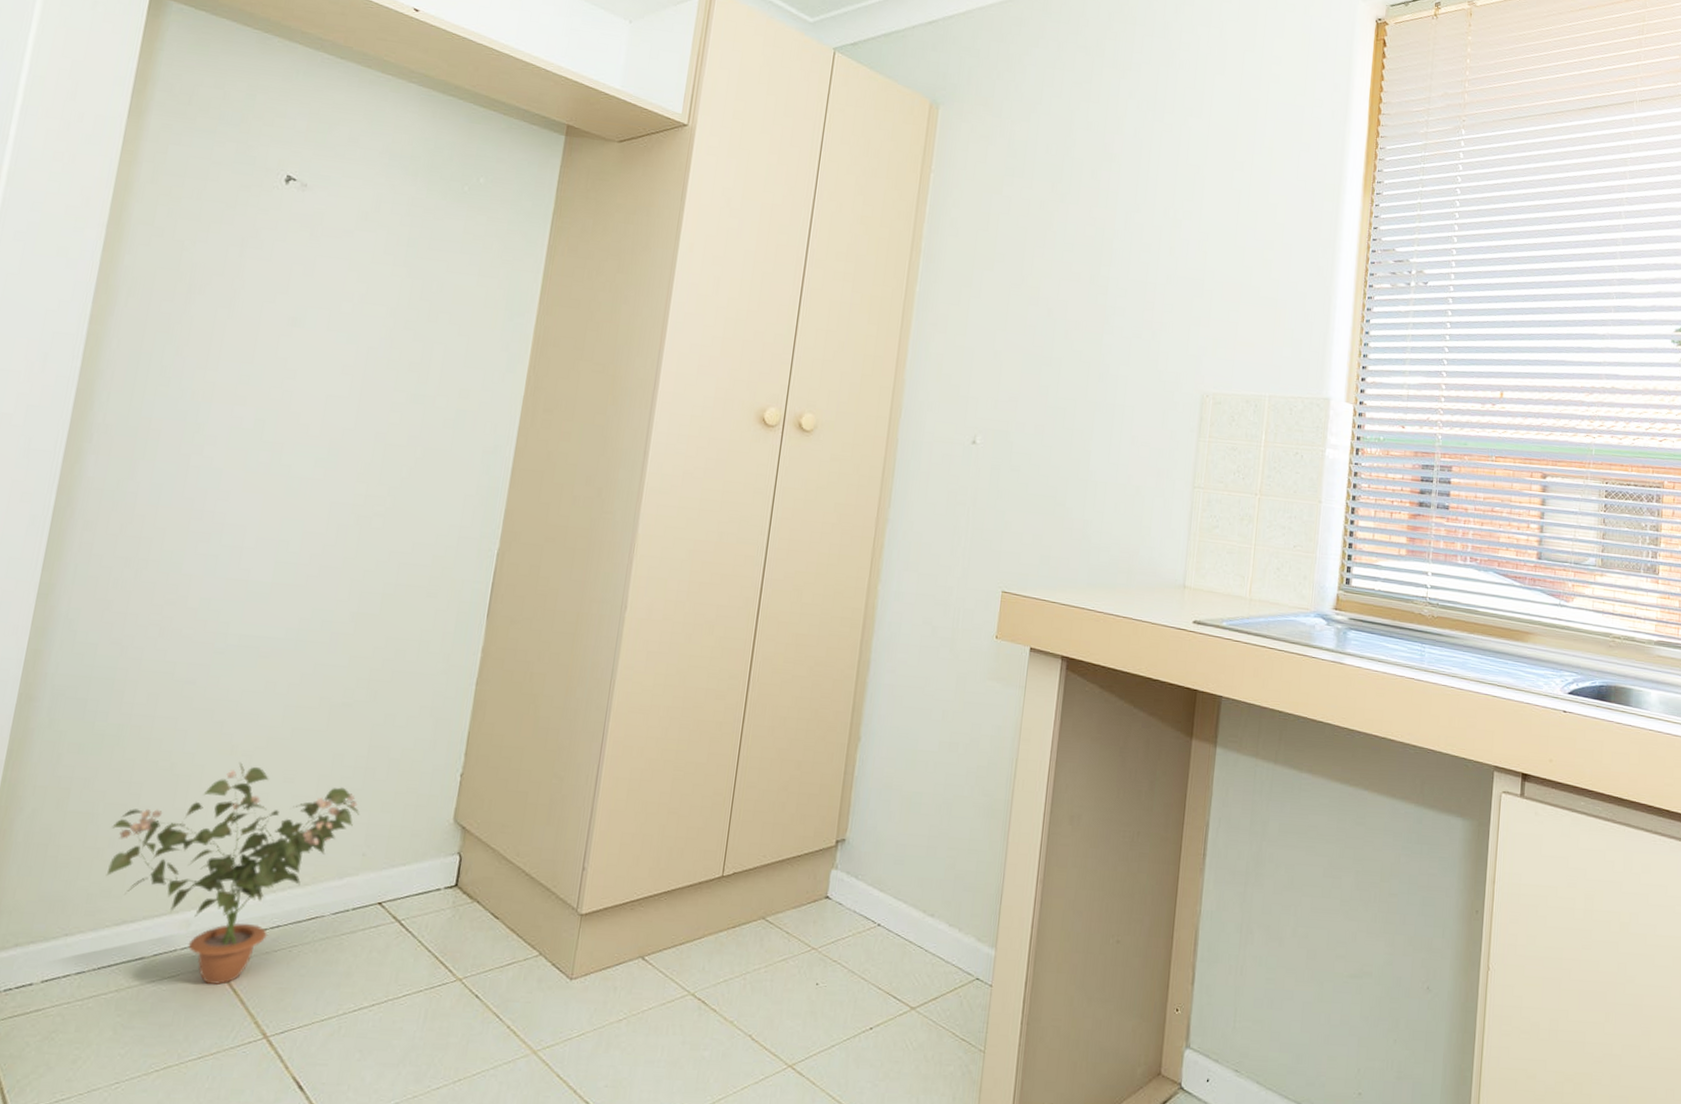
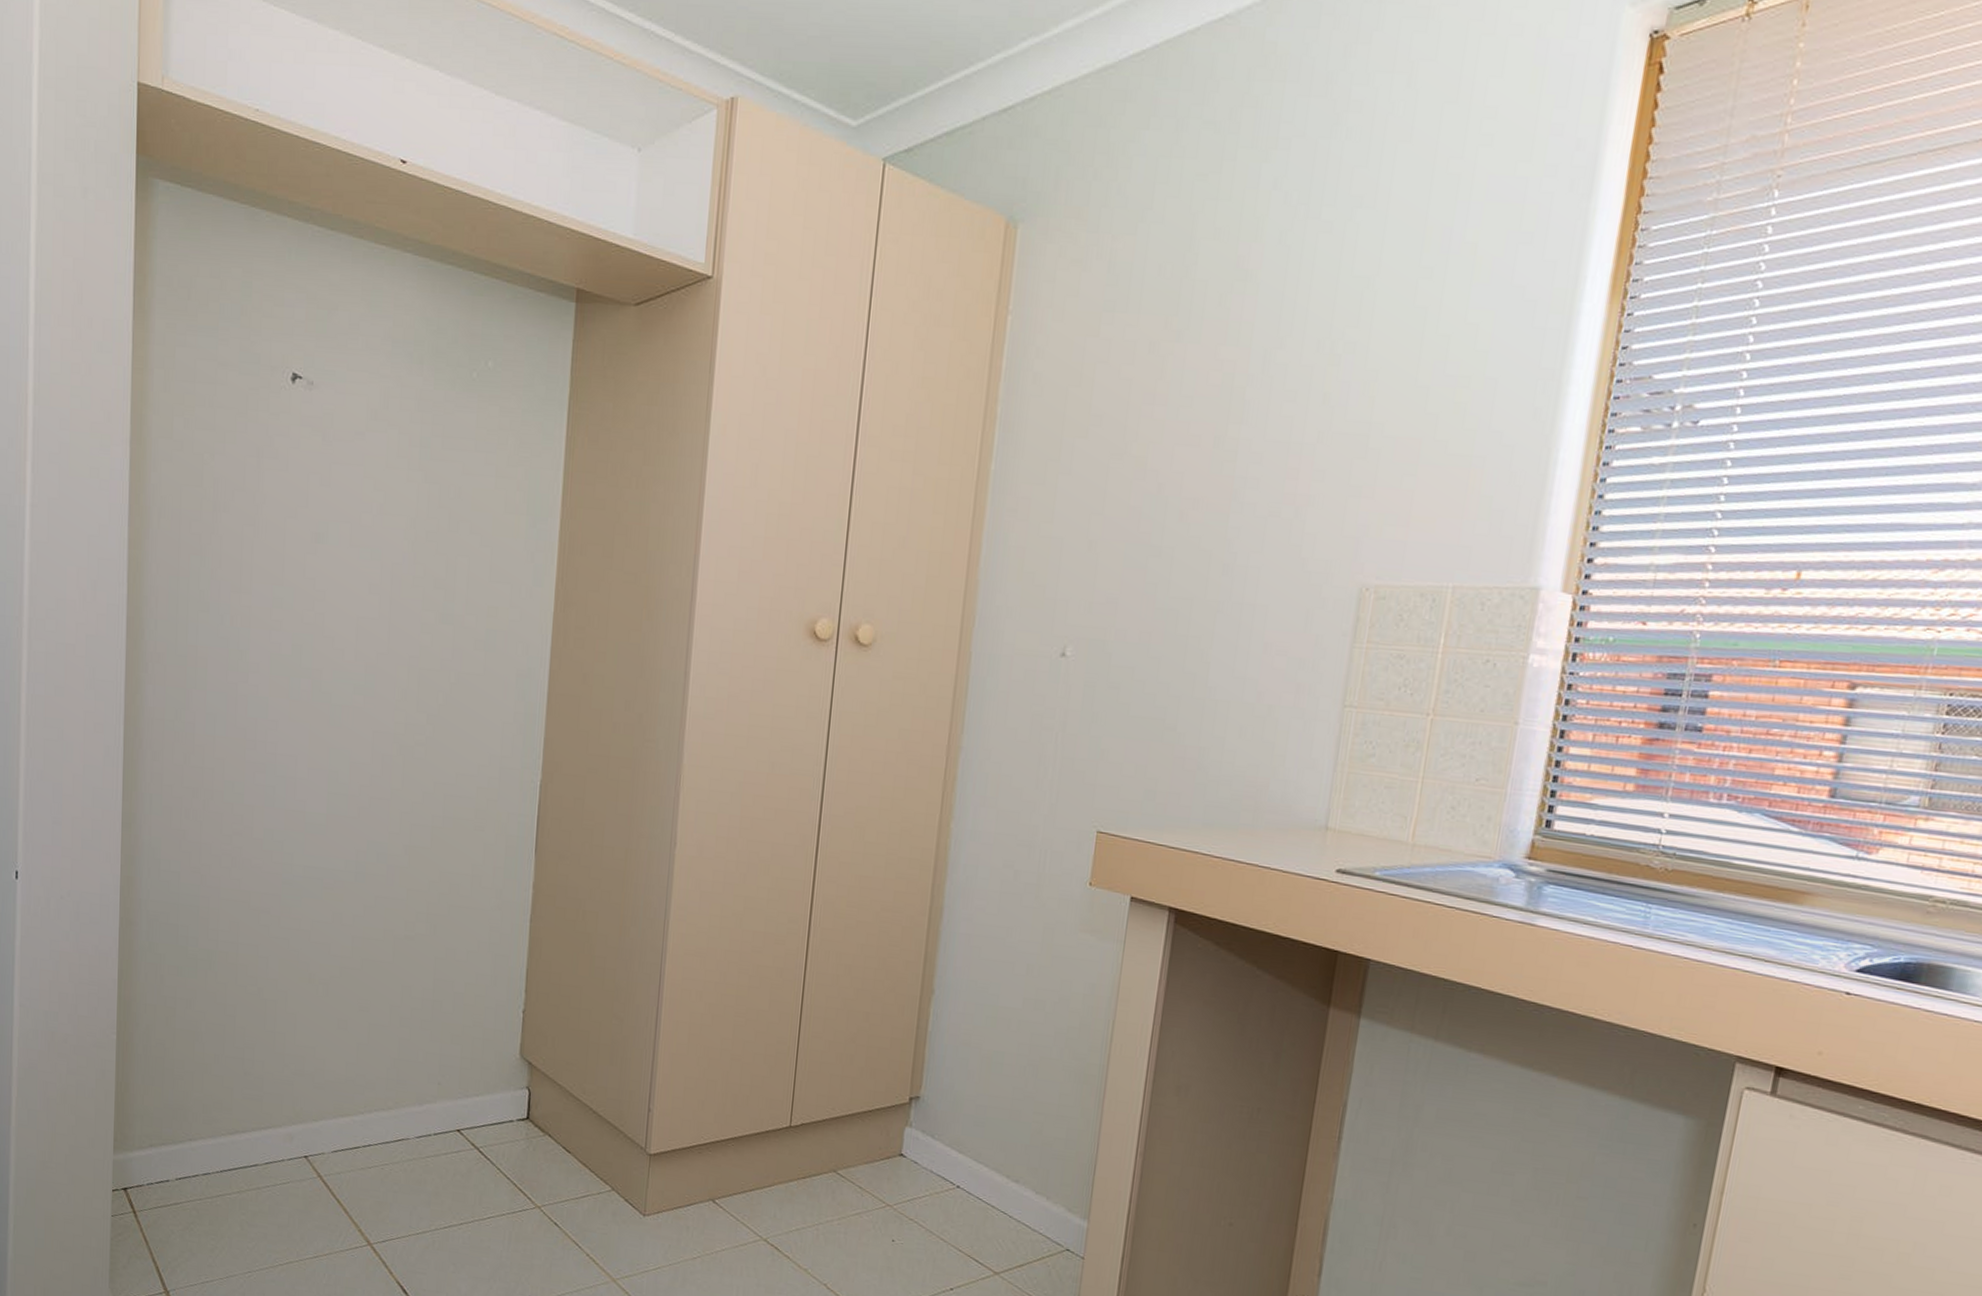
potted plant: present [106,762,360,985] -> none [215,990,432,1194]

